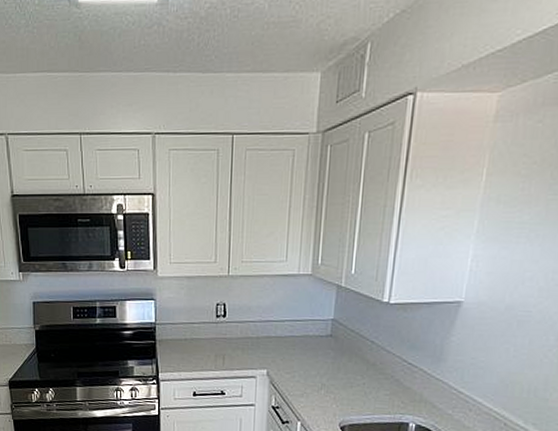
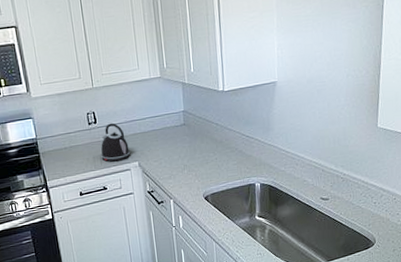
kettle: none [224,319,260,365] -> present [101,123,131,162]

